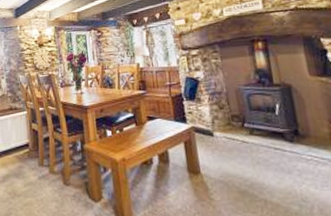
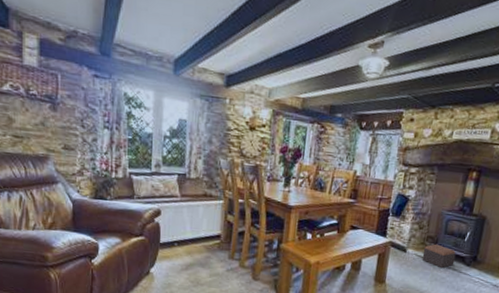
footstool: none [231,122,274,149] -> present [422,244,456,269]

